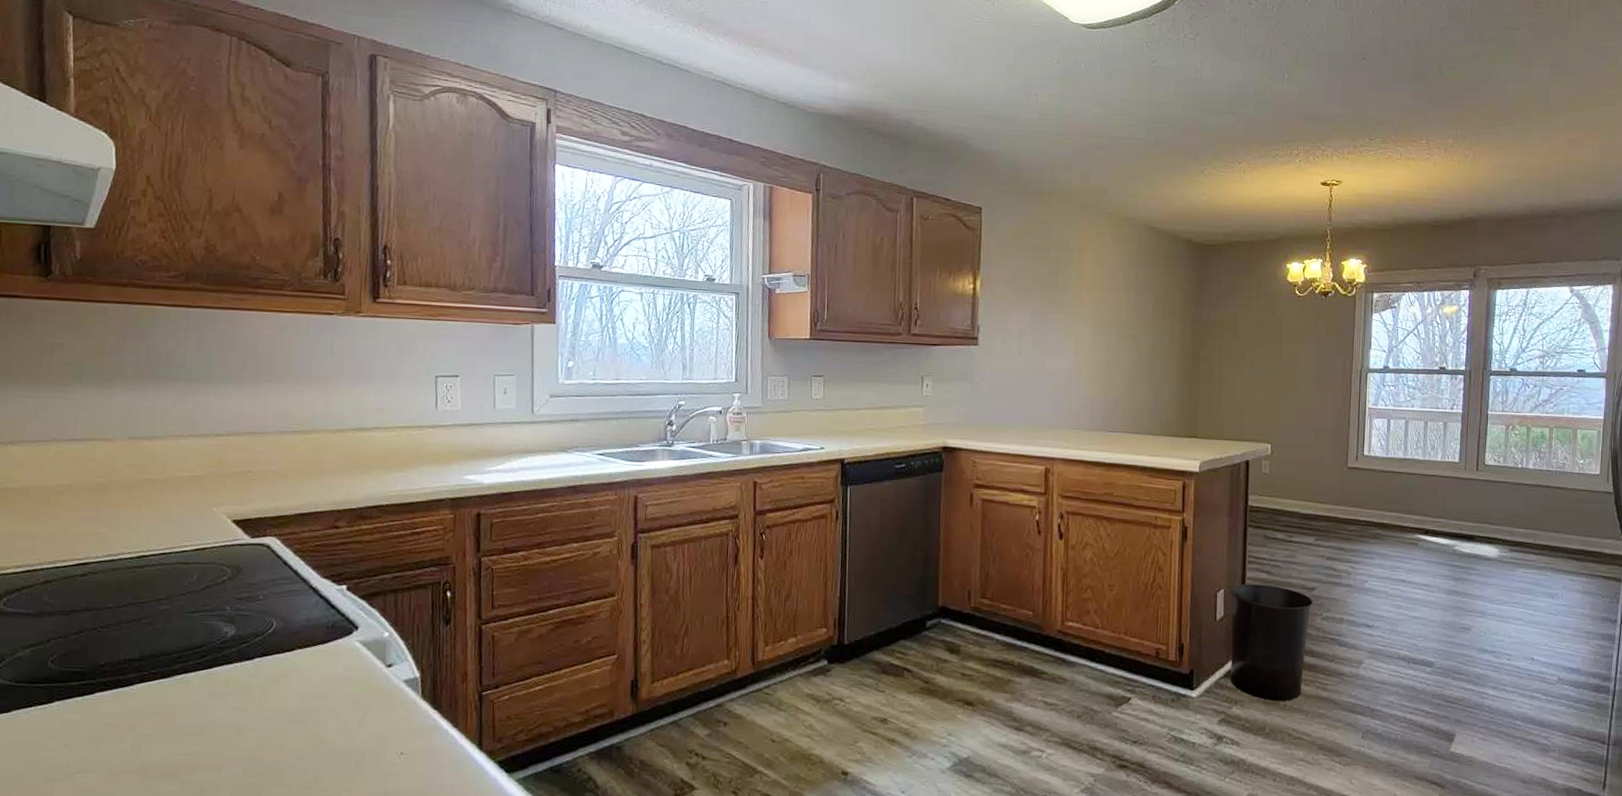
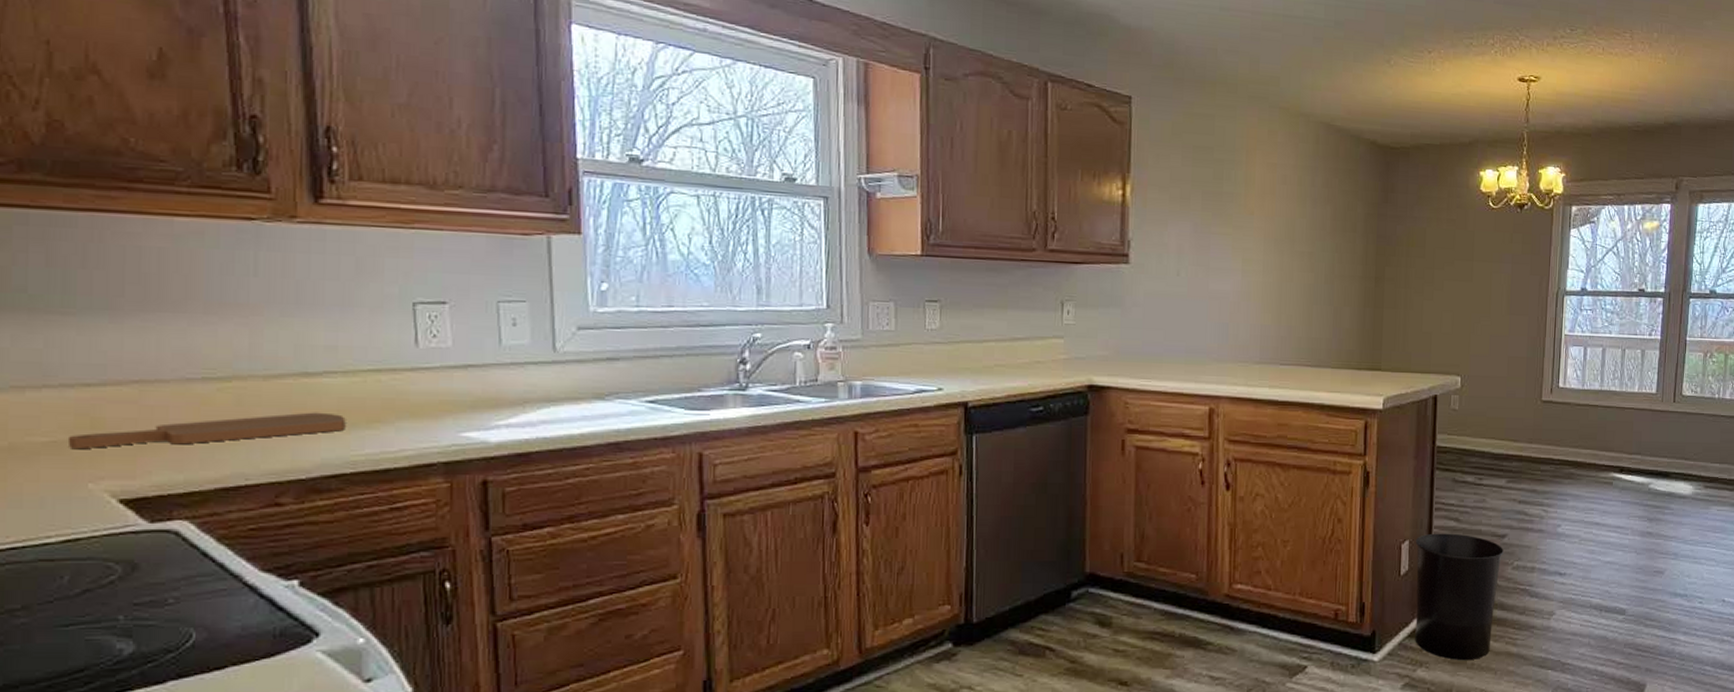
cutting board: none [202,458,385,482] -> present [67,412,346,450]

